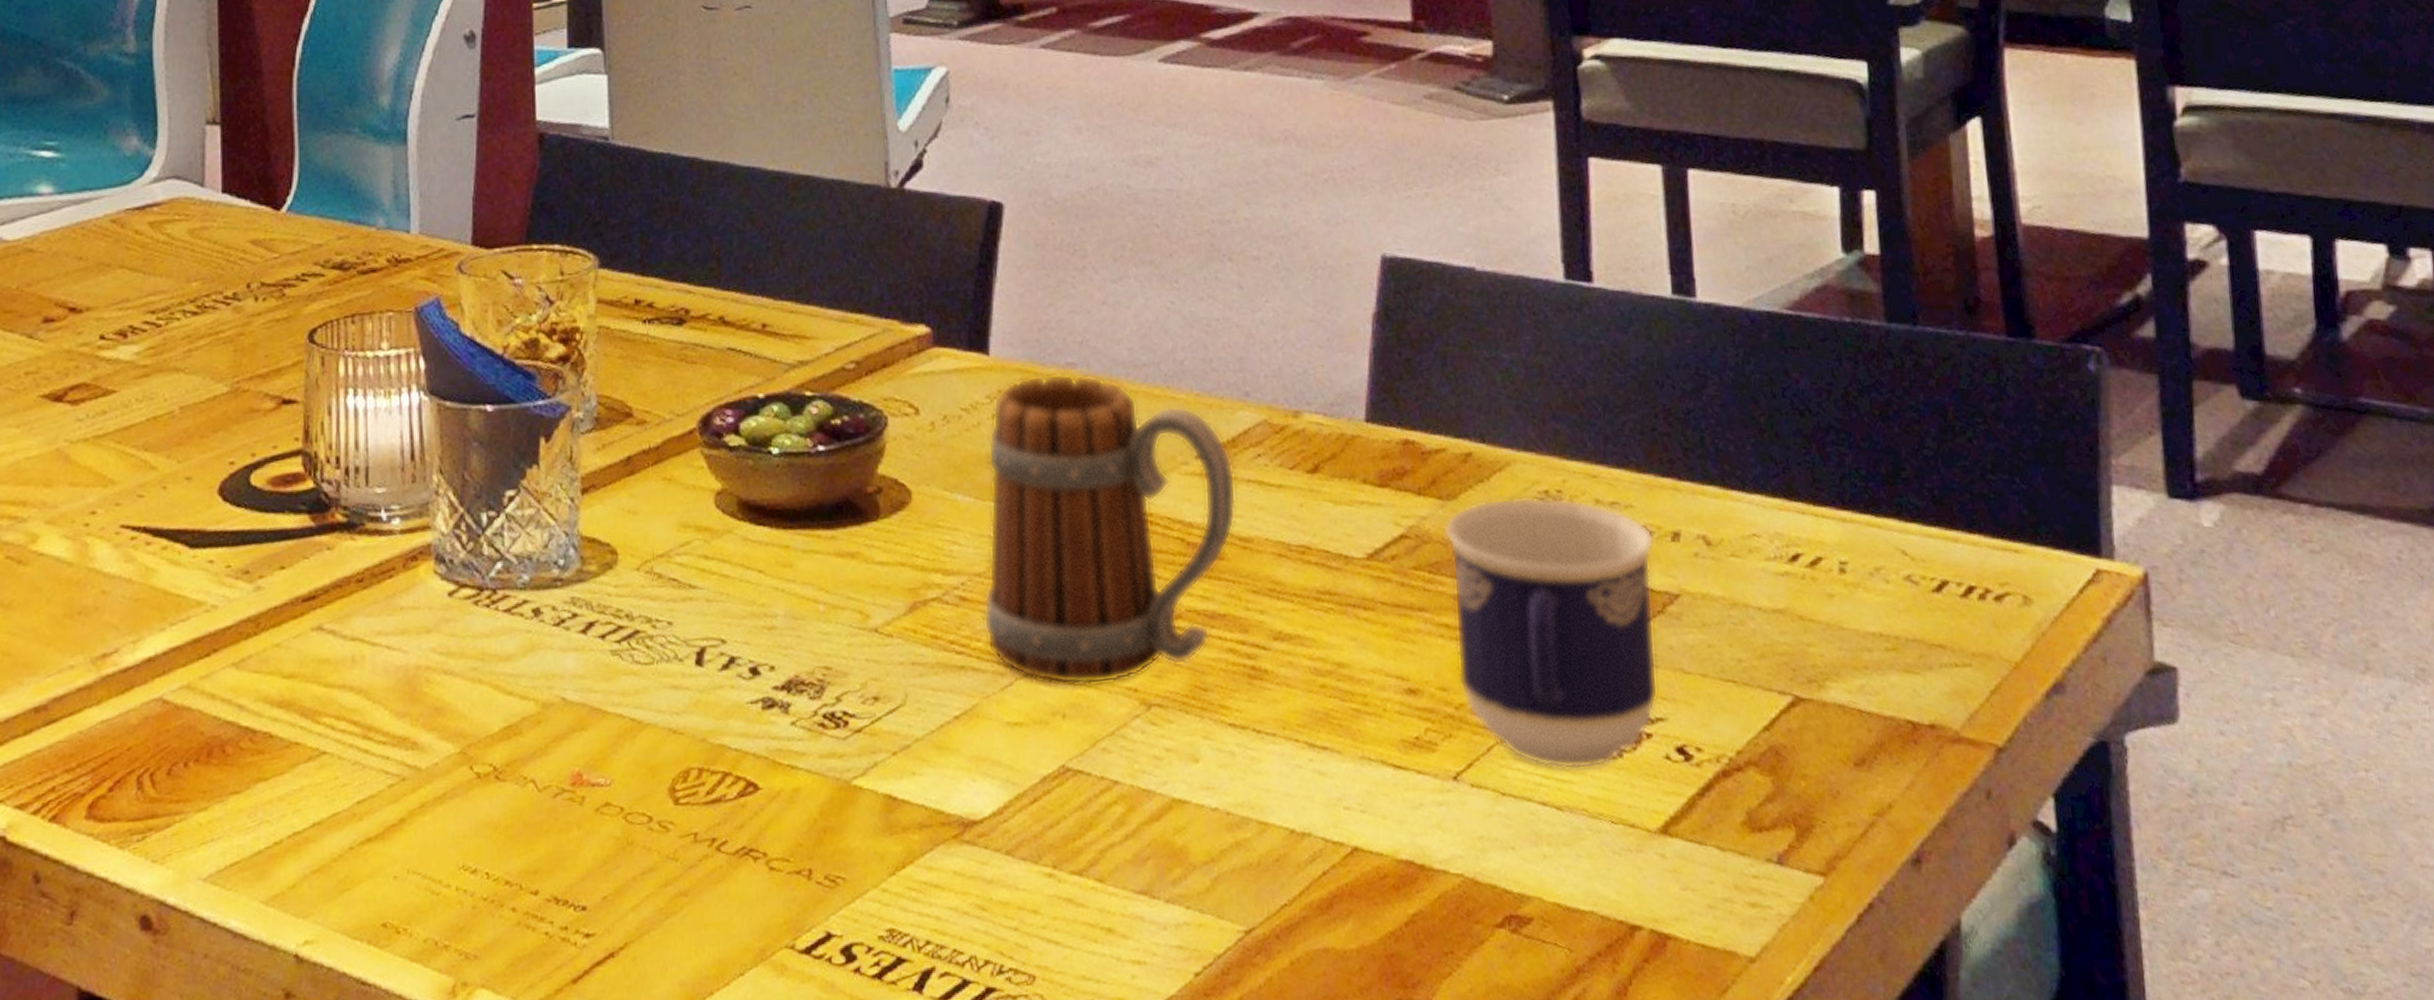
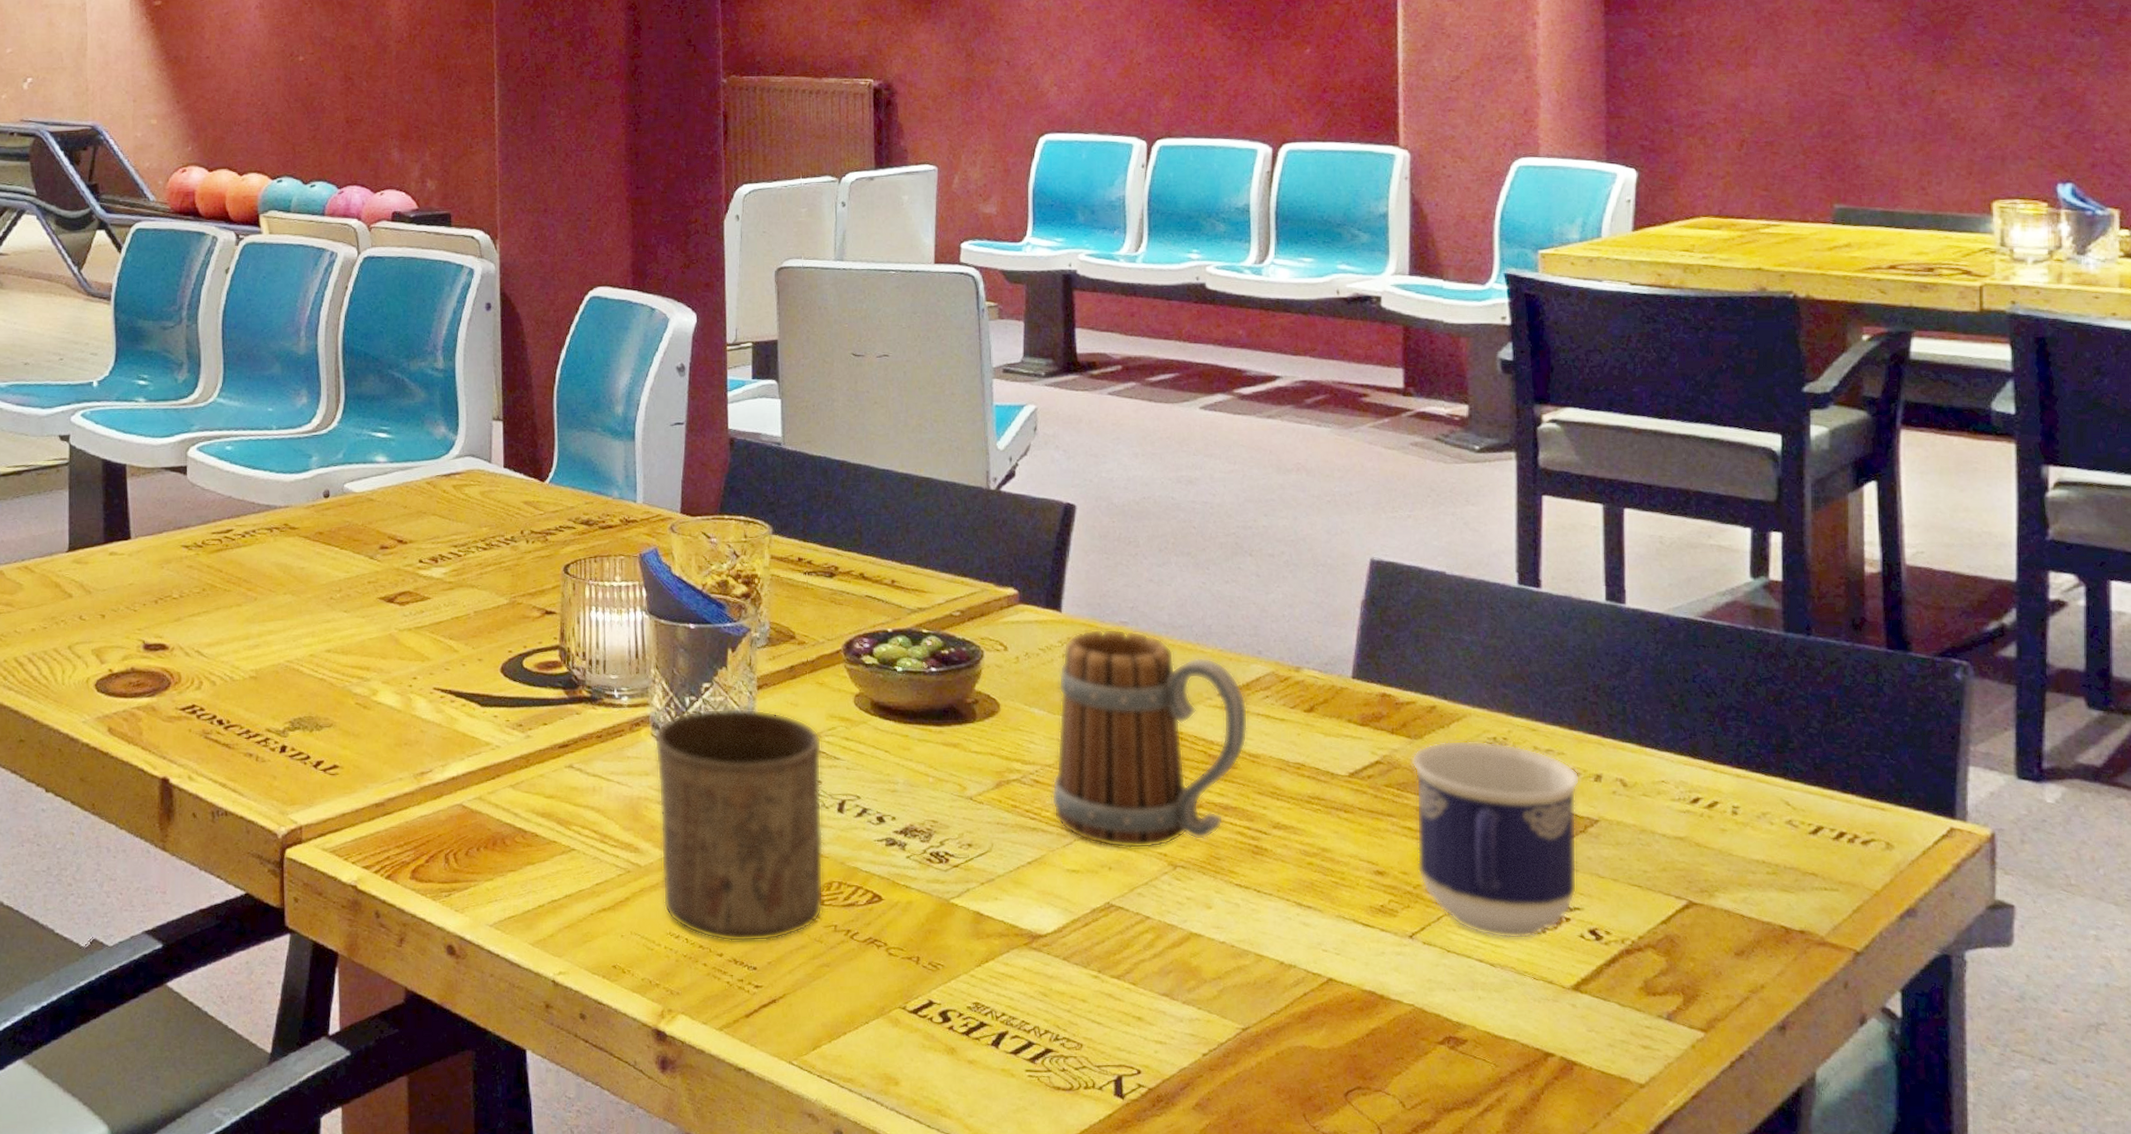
cup: none [438,522,678,872] -> present [654,708,824,942]

